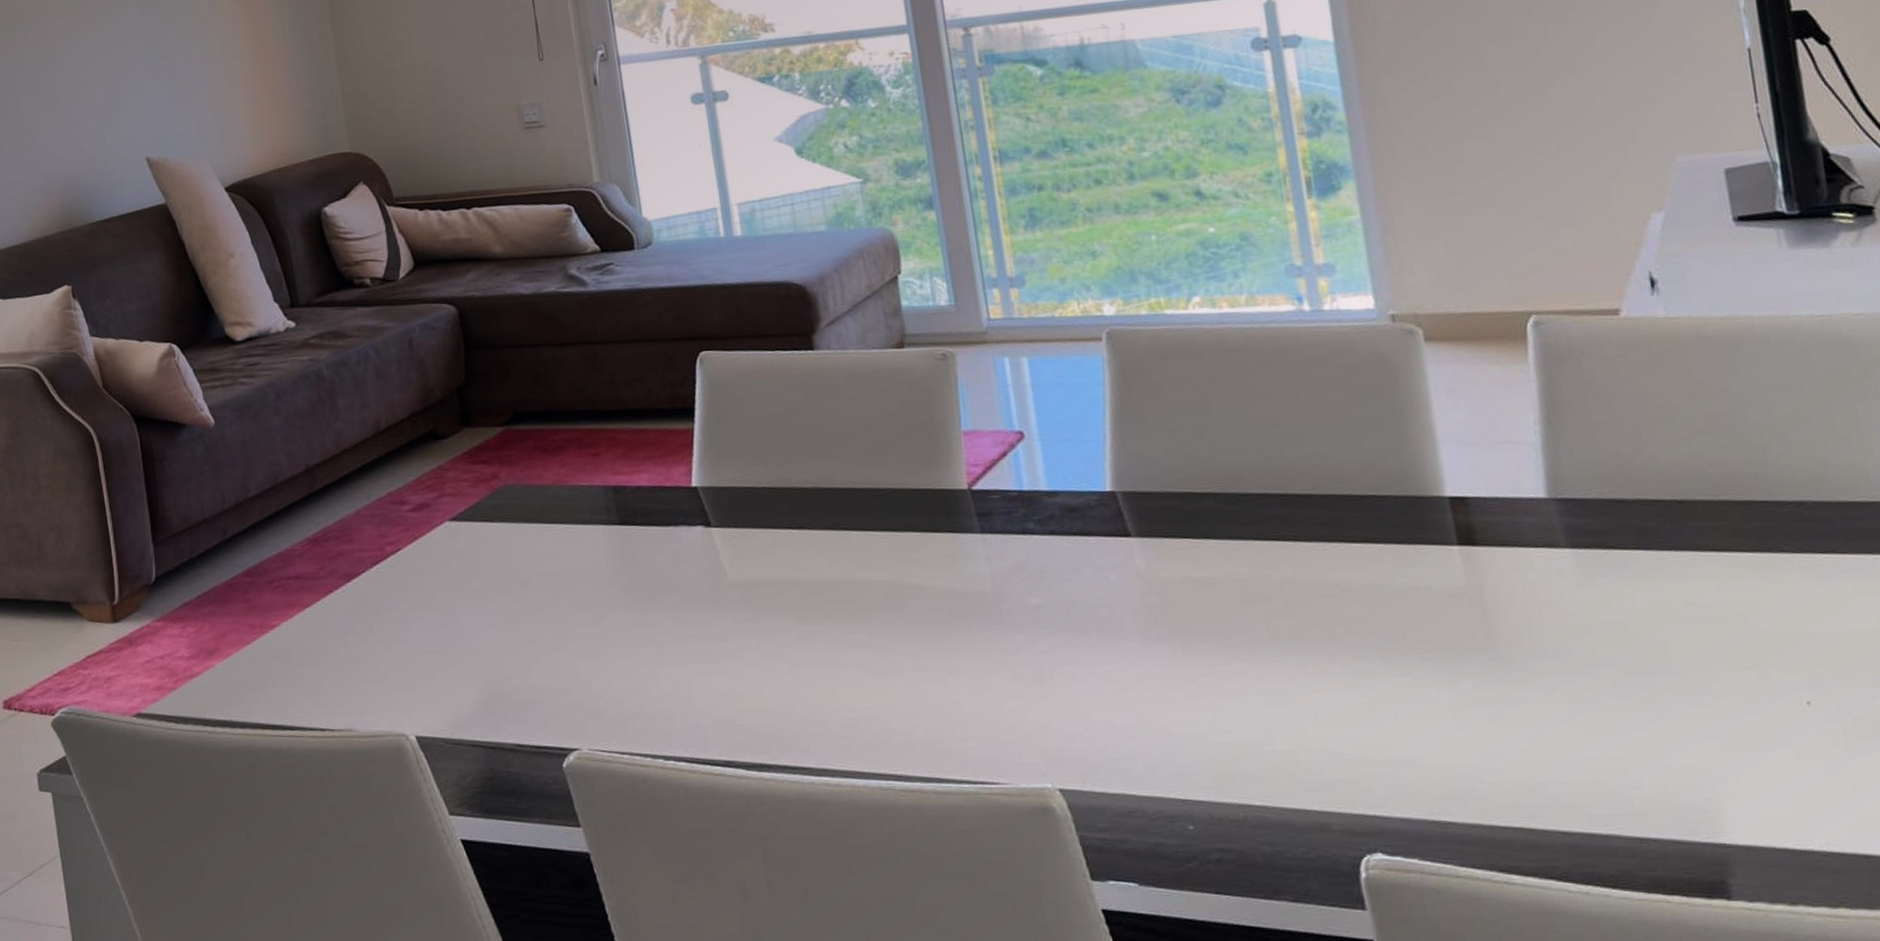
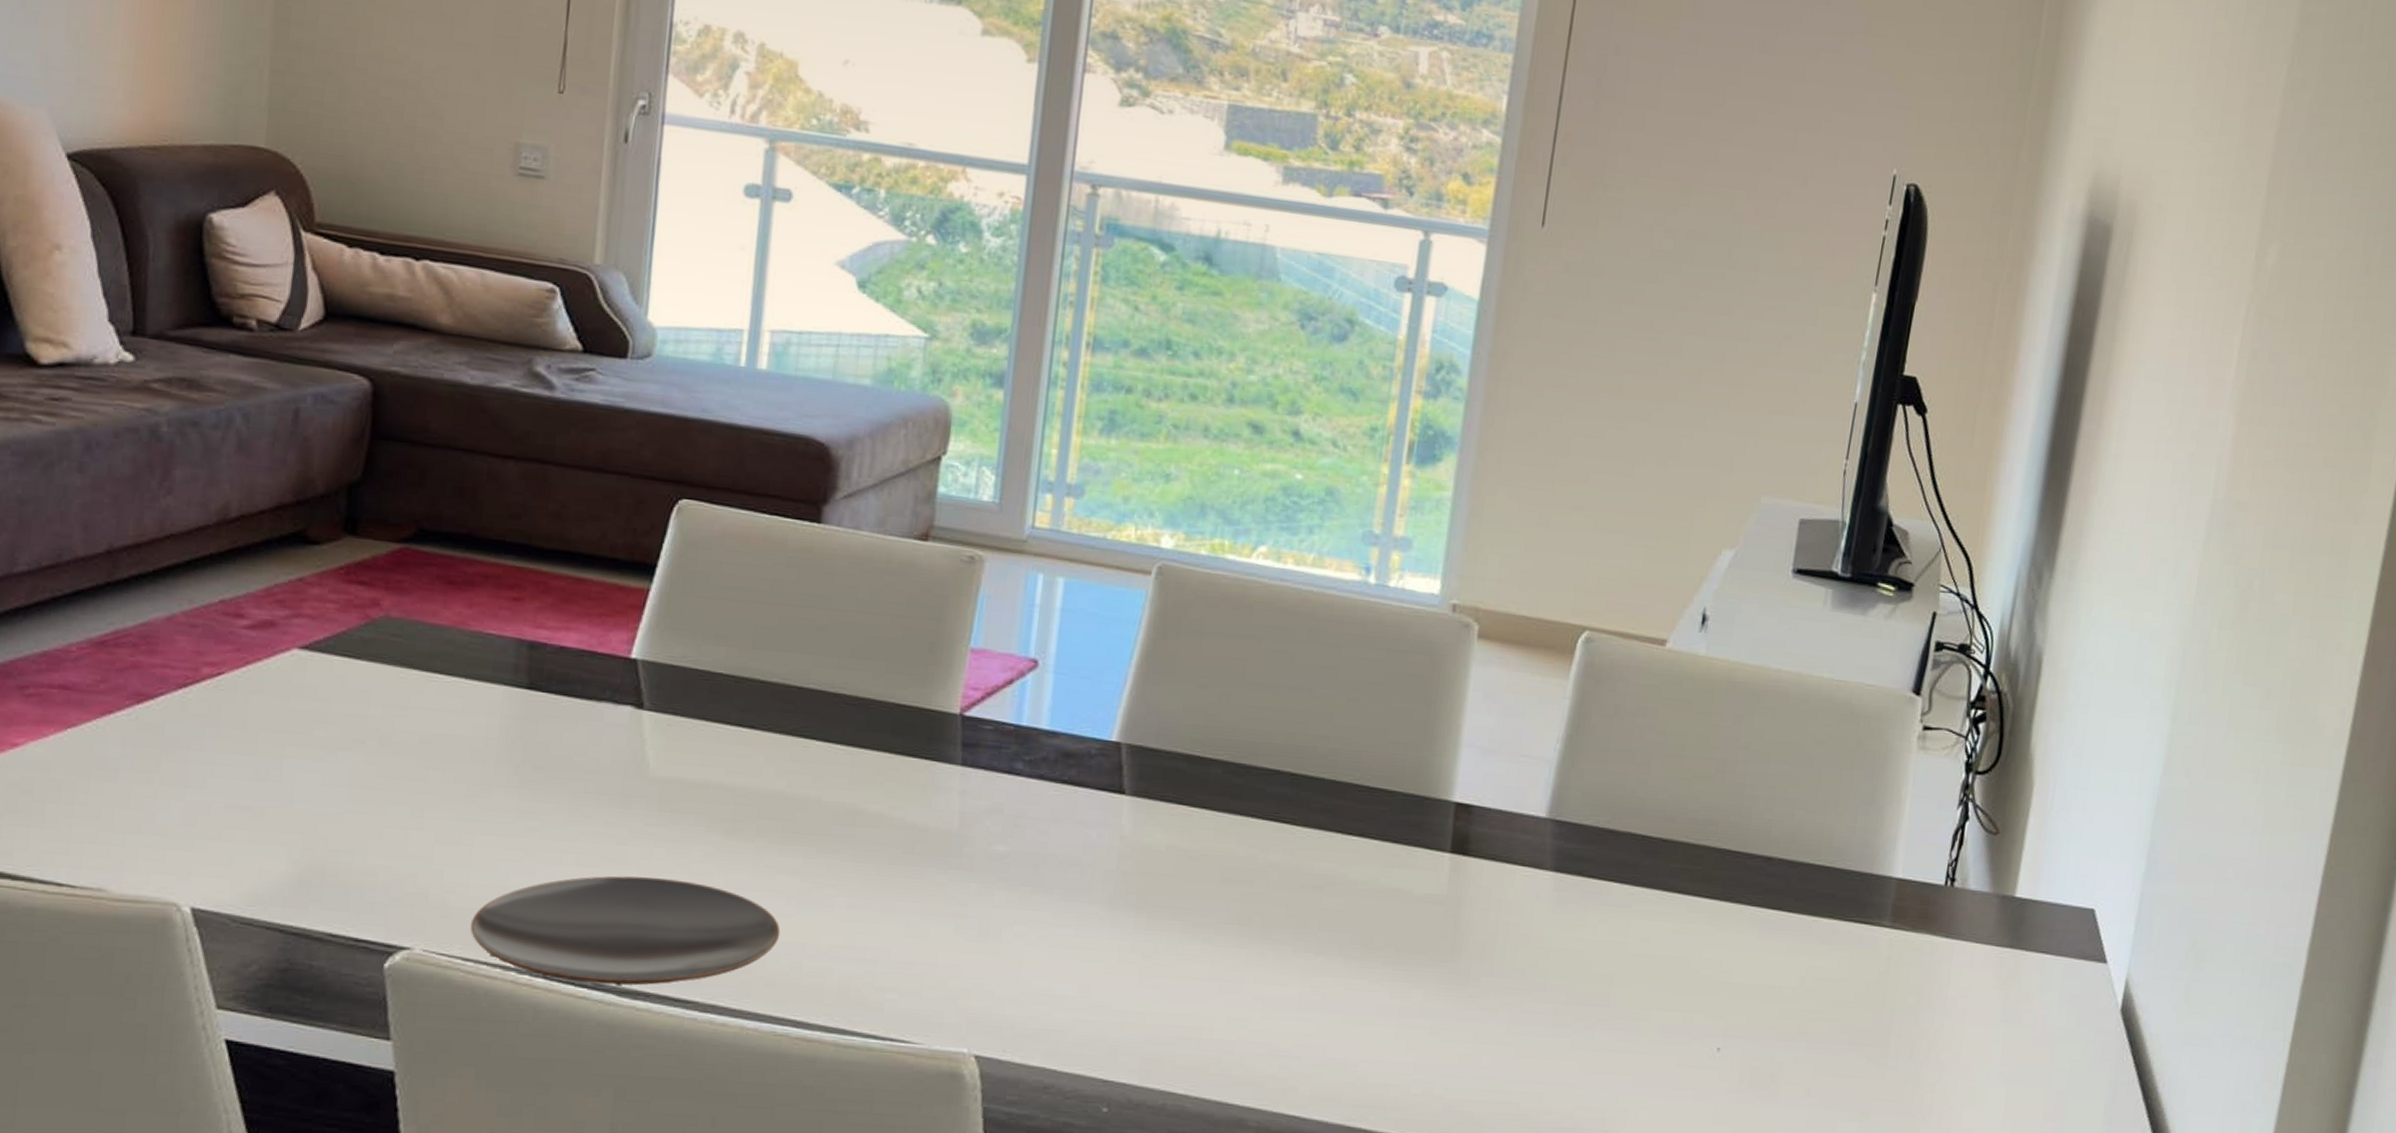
plate: none [619,665,866,762] -> present [470,875,781,986]

